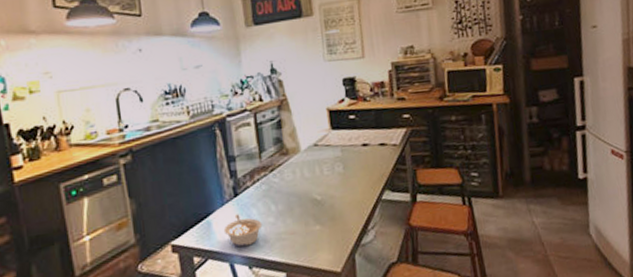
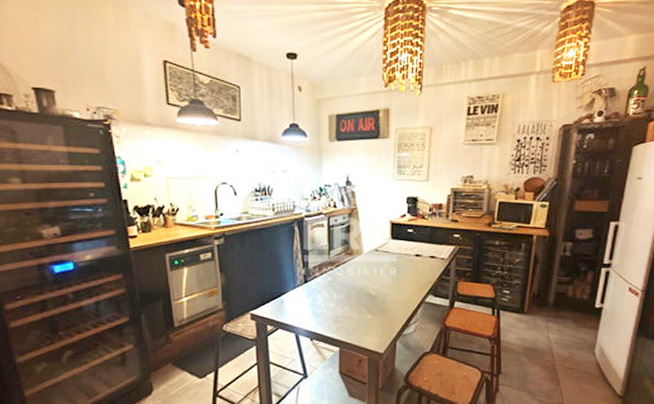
legume: present [223,214,263,247] -> none [293,297,325,323]

